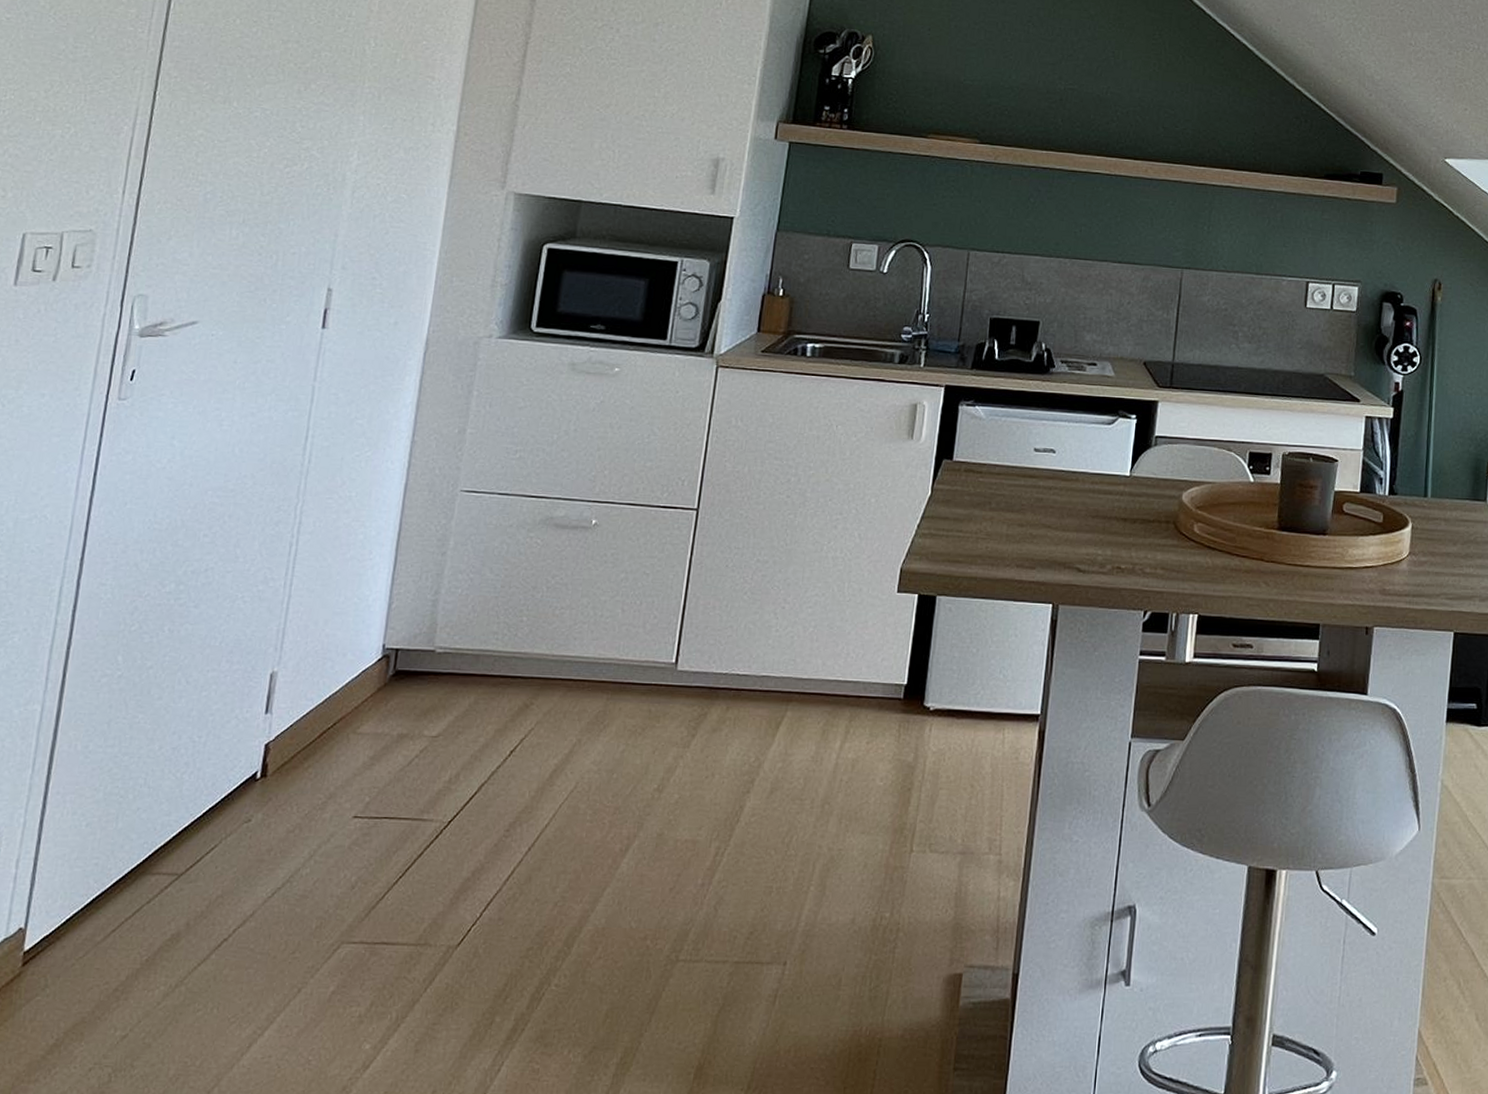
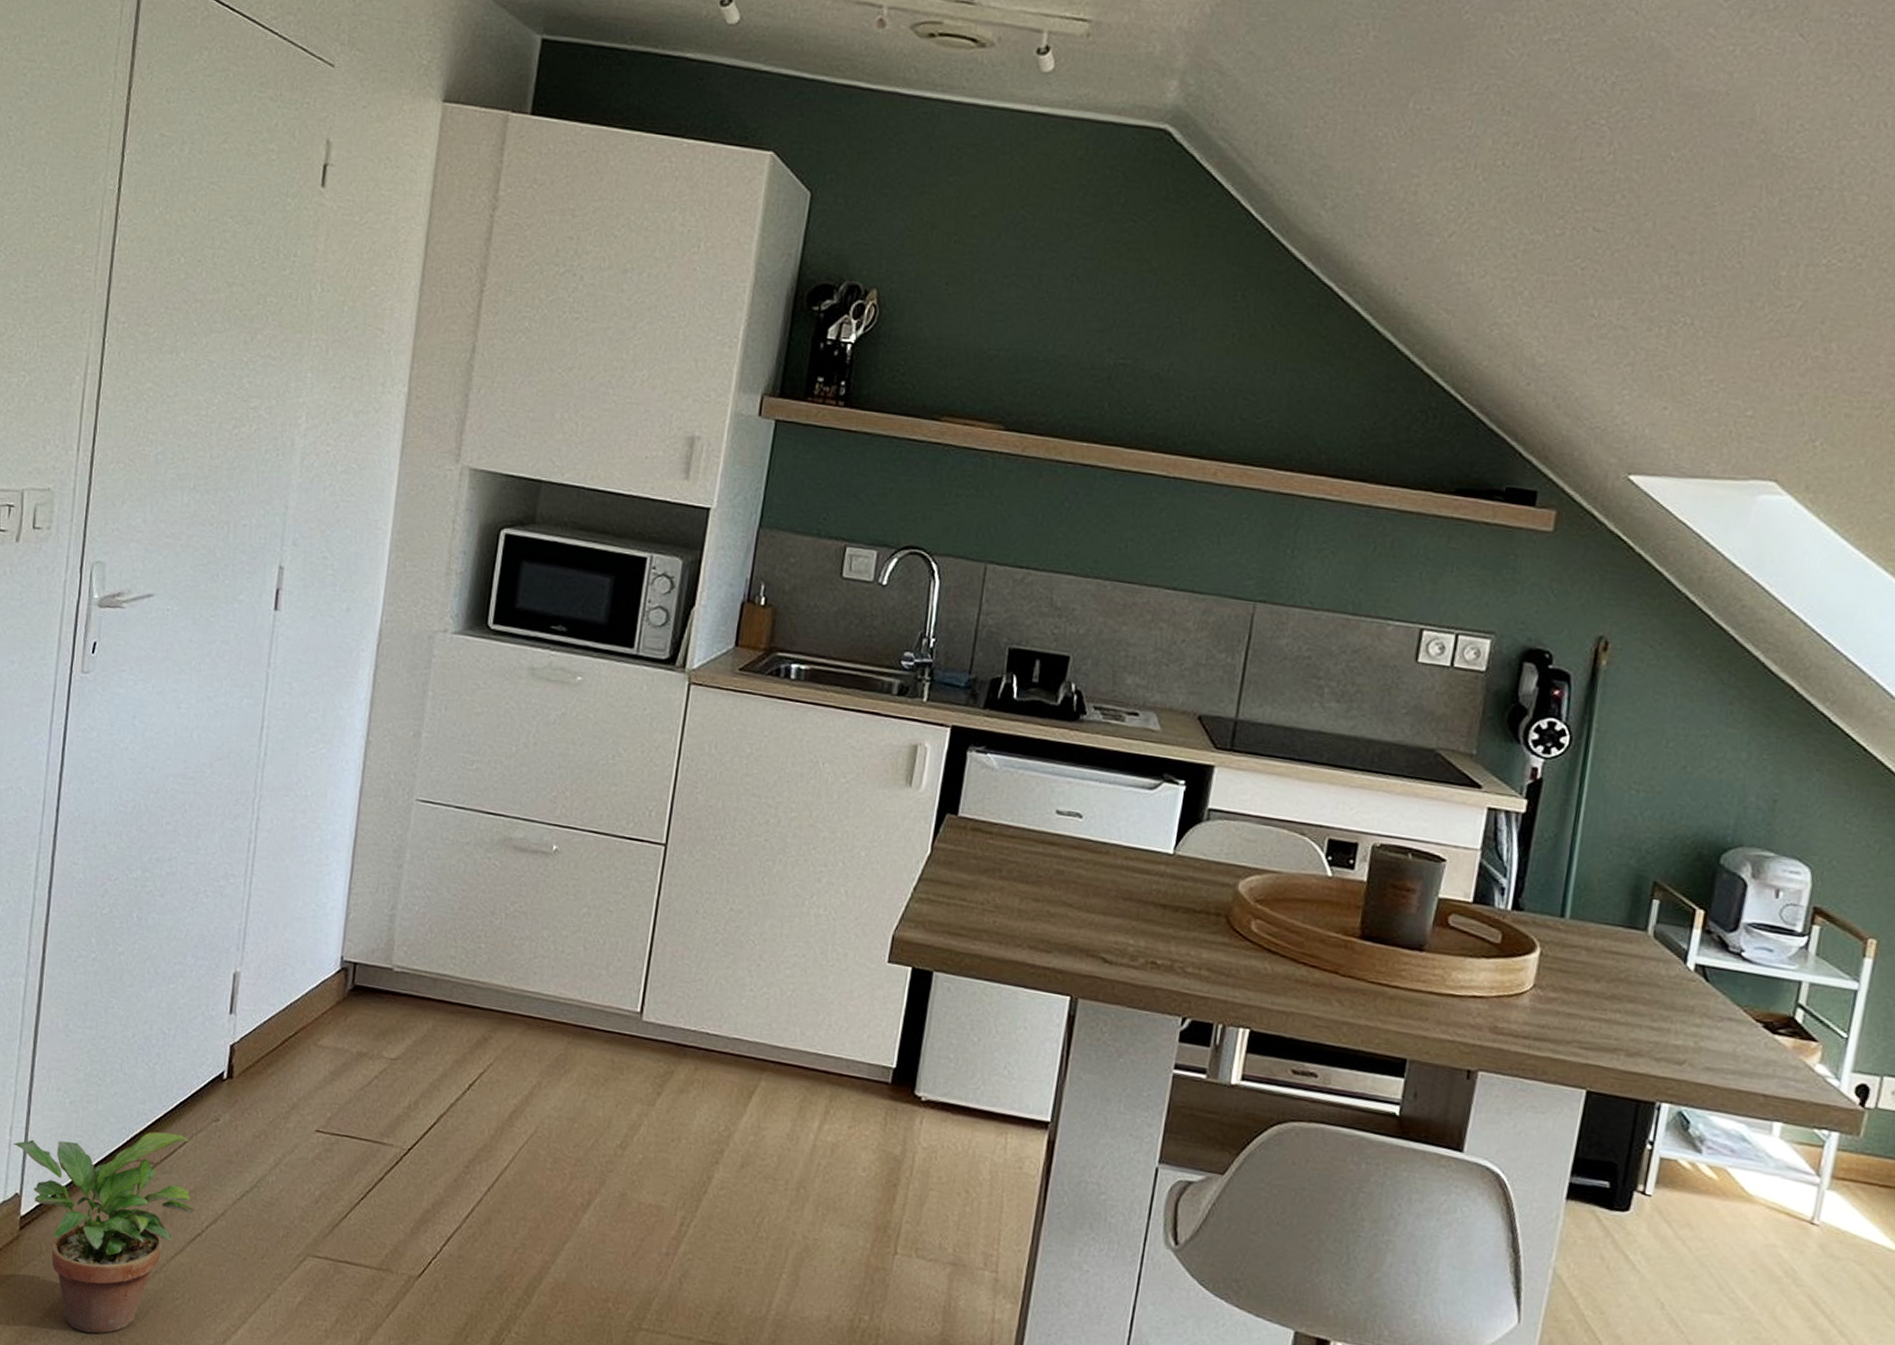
potted plant: none [19,841,222,1063] -> present [13,1131,195,1334]

